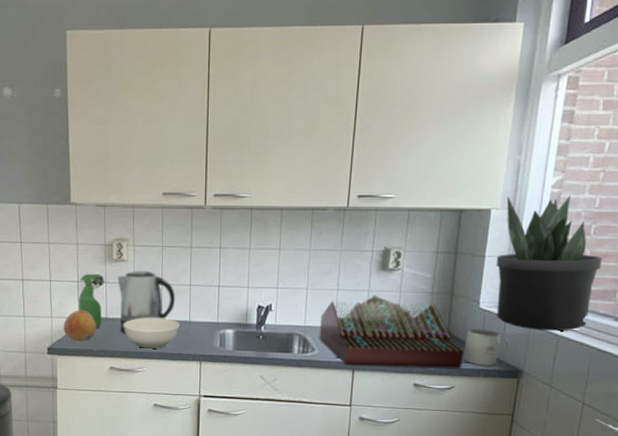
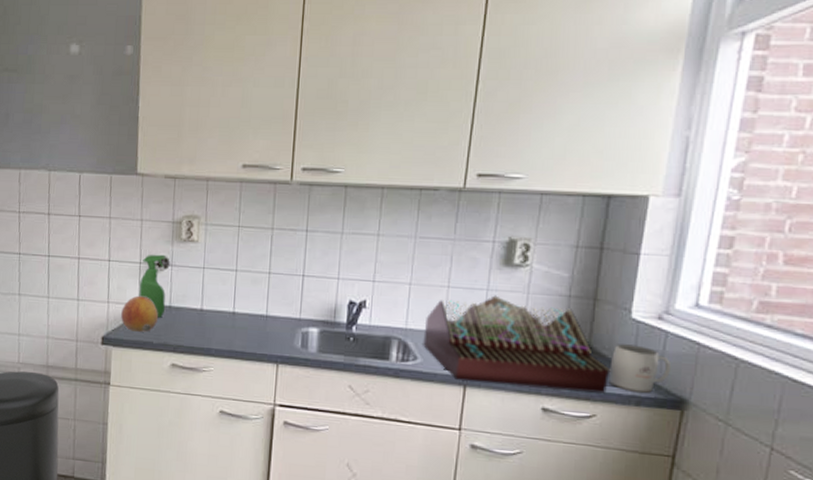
kettle: present [118,270,176,333] -> none [184,253,252,325]
bowl: present [123,318,180,349] -> none [188,308,255,346]
planter: present [496,195,602,332] -> none [654,181,801,354]

